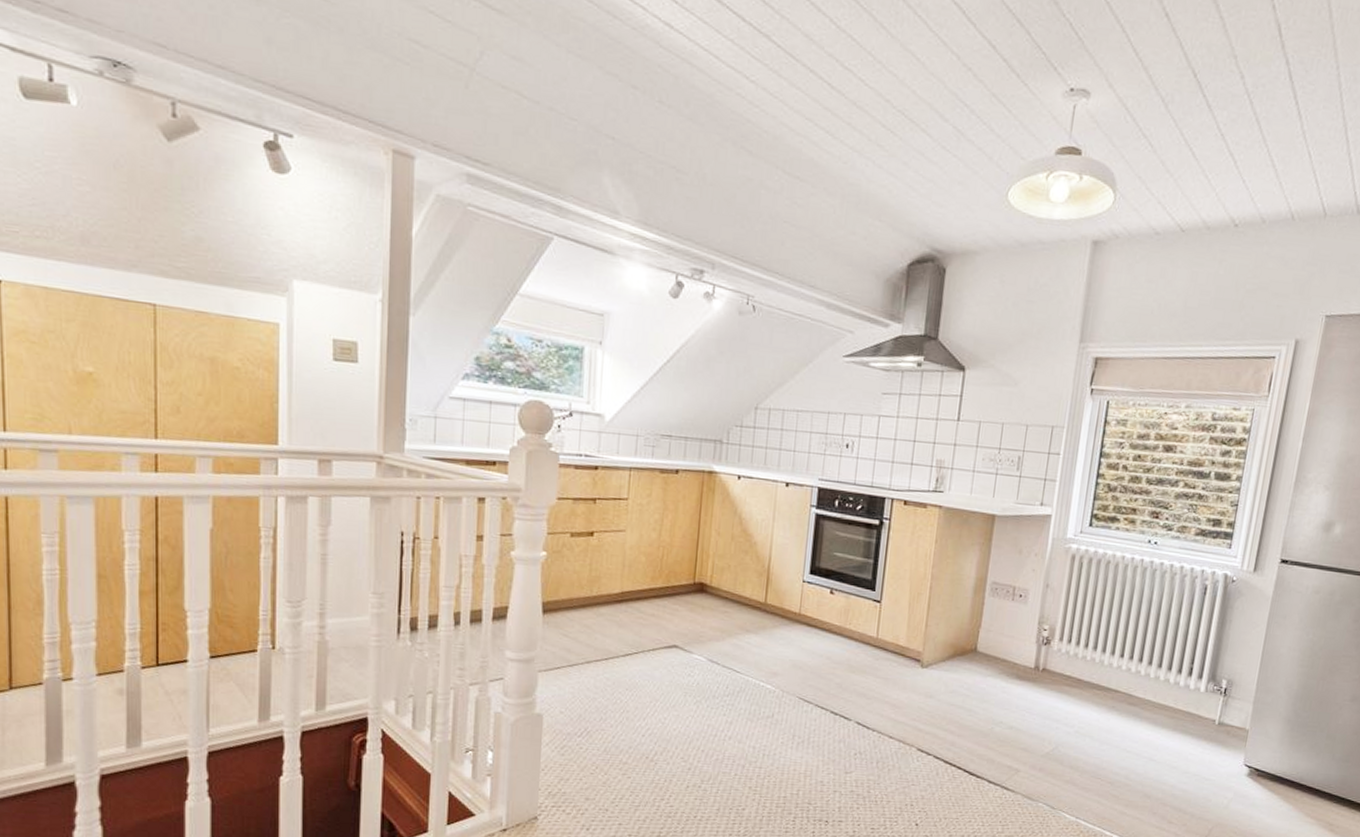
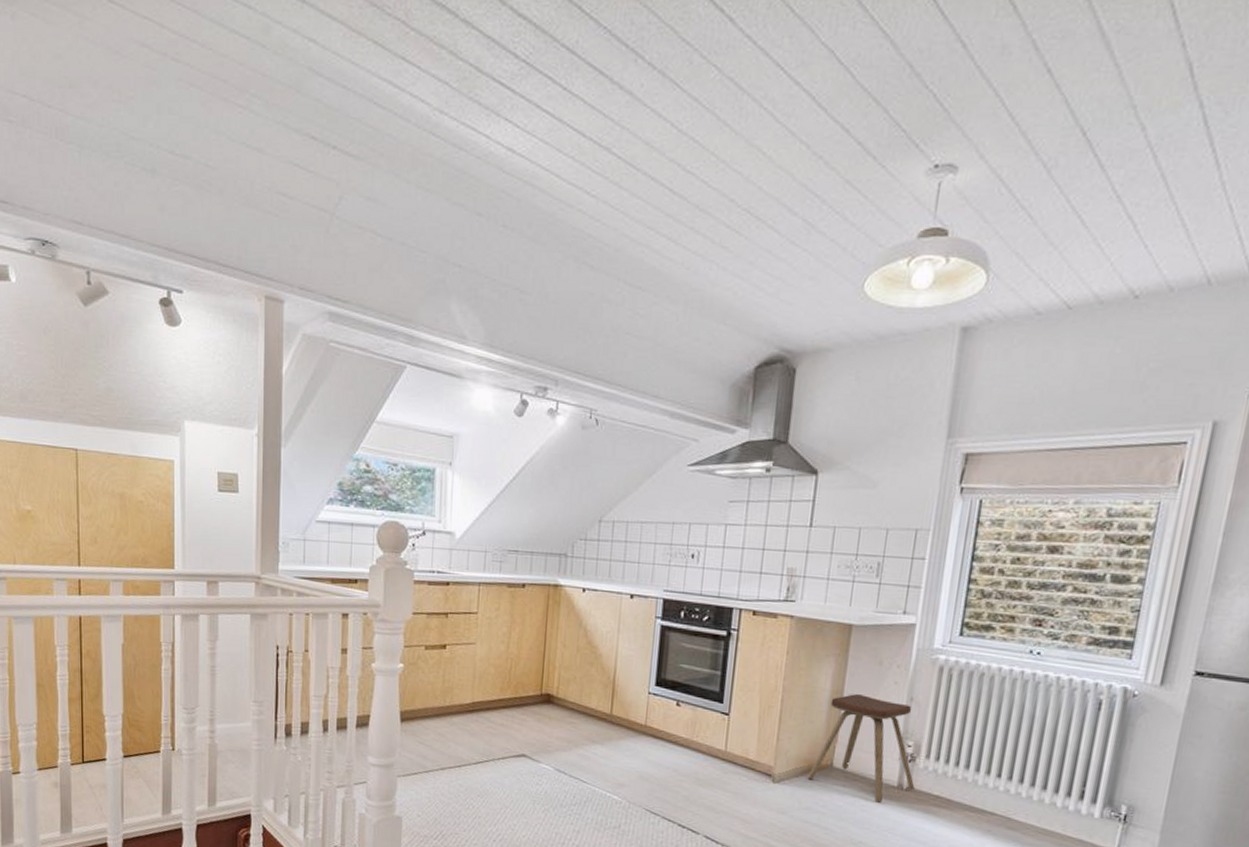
music stool: none [953,581,1050,684] -> present [807,694,915,803]

